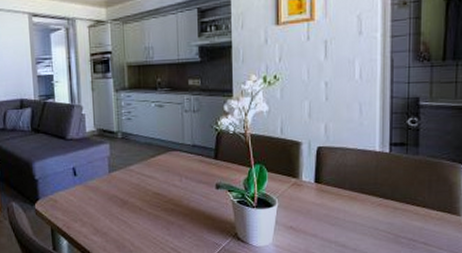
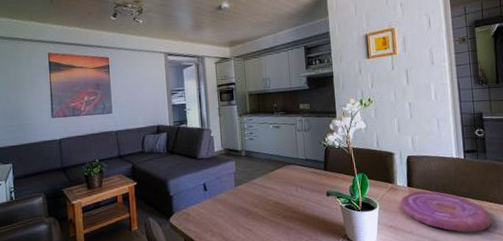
plate: none [304,188,417,240] -> present [400,190,493,233]

